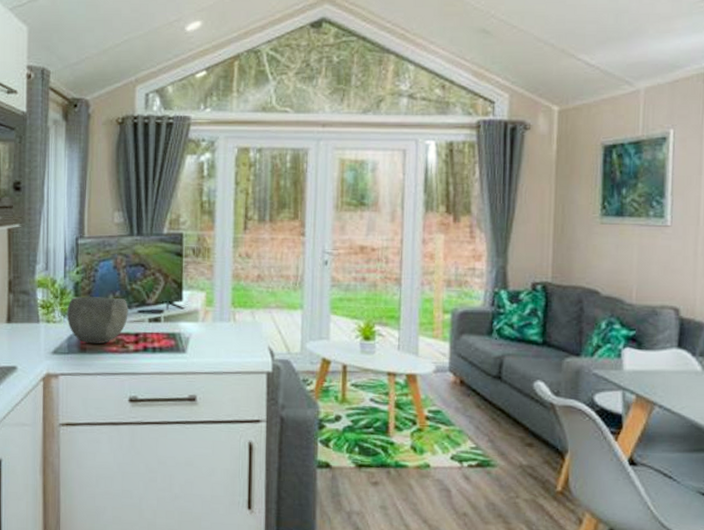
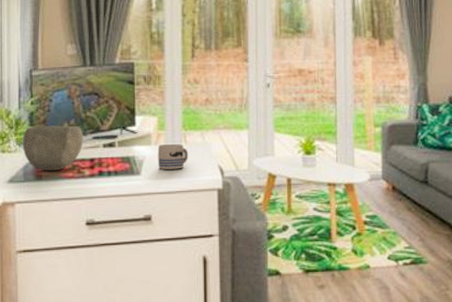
mug: none [204,321,238,349] -> present [157,143,189,170]

